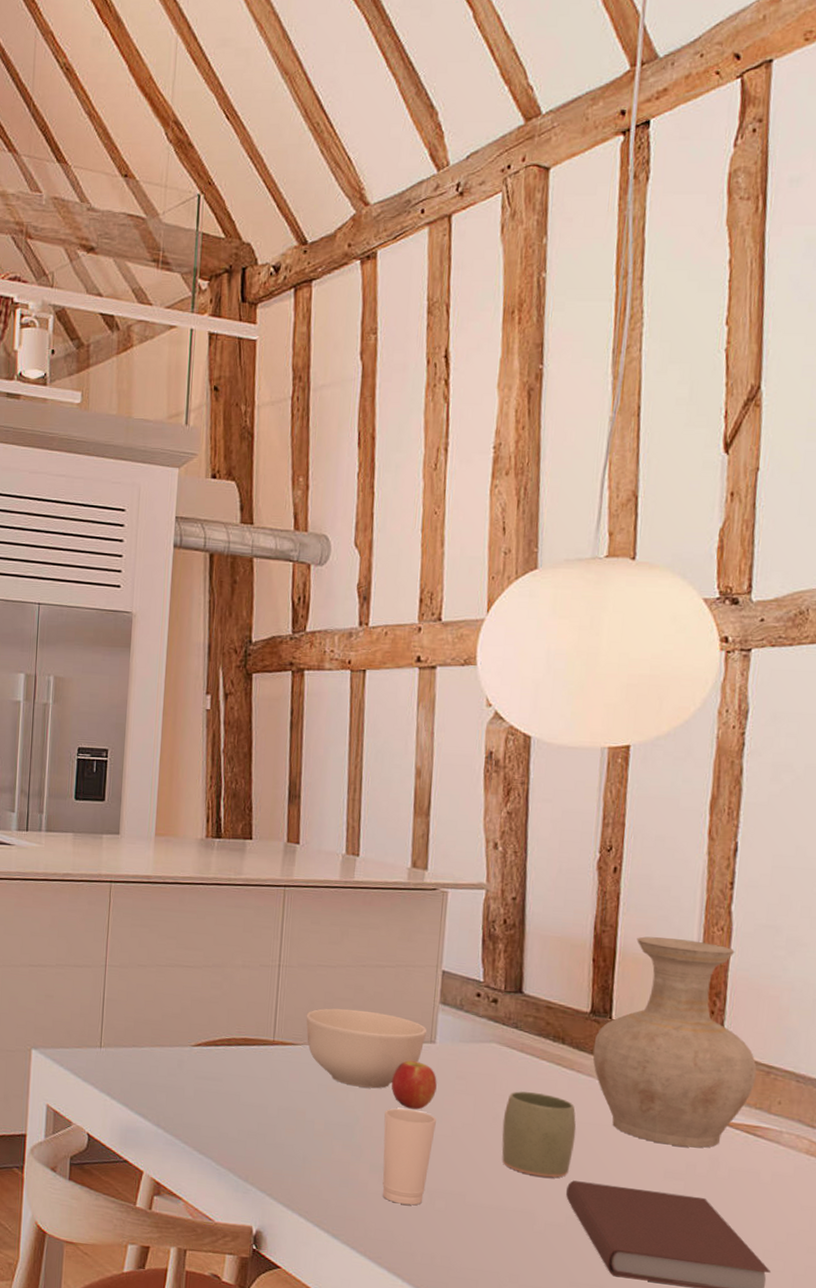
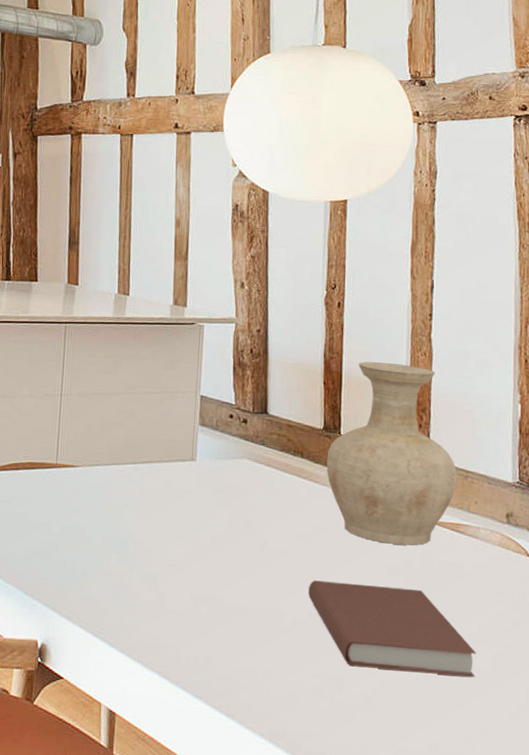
bowl: present [306,1008,428,1089] -> none [84,432,189,504]
cup: present [382,1108,436,1206] -> none [153,522,198,611]
fruit: present [391,1060,437,1110] -> none [159,477,198,522]
mug: present [501,1091,577,1178] -> none [253,501,315,579]

